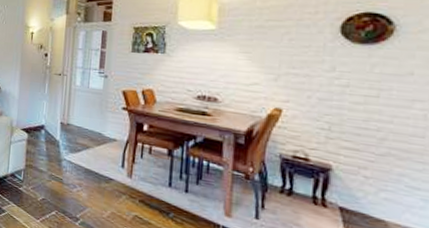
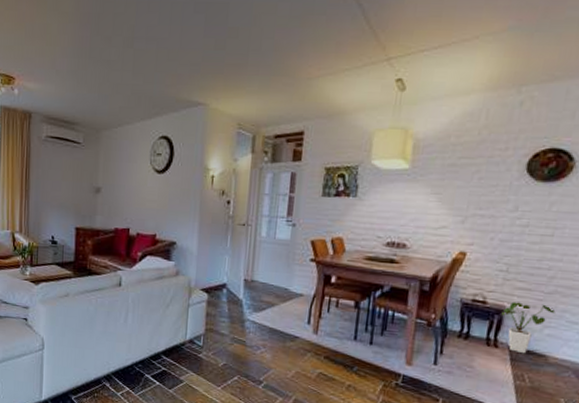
house plant: none [327,161,391,217] -> present [501,302,556,354]

